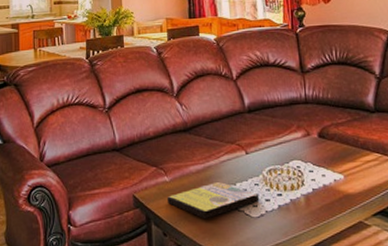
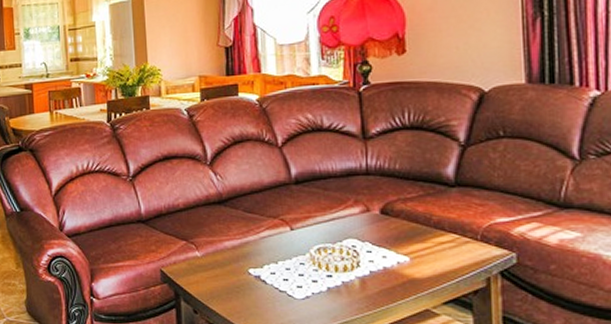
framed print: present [166,181,260,220] -> none [197,258,305,299]

